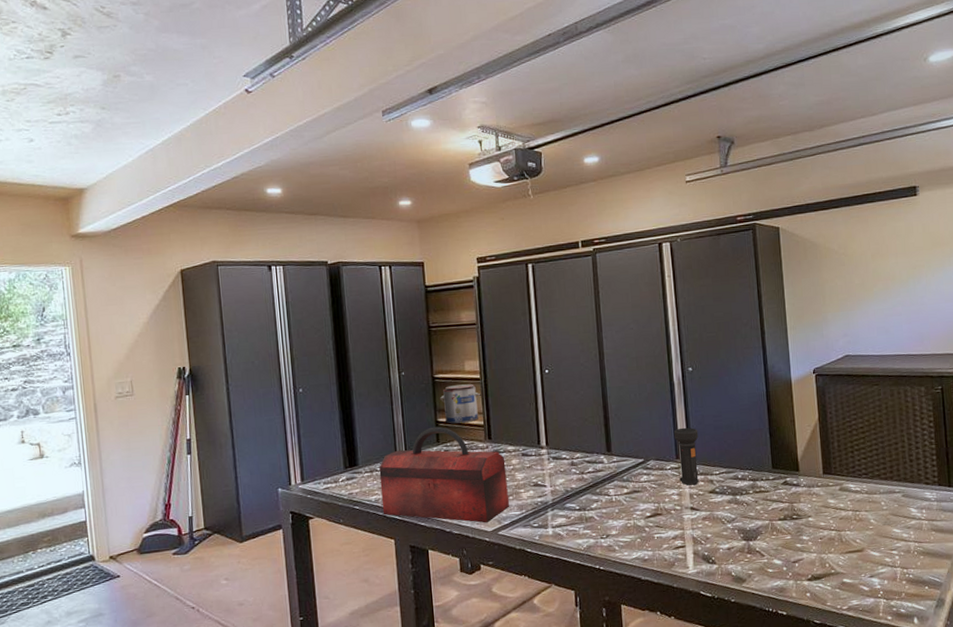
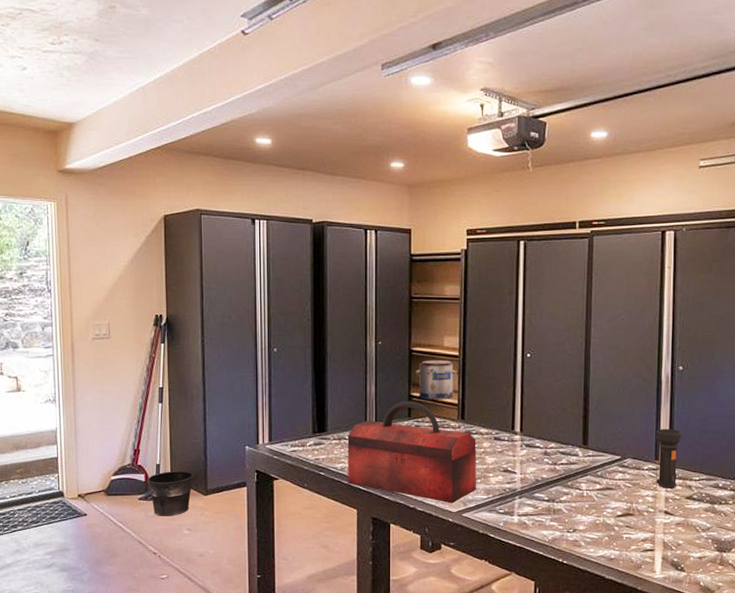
bucket: none [178,520,228,569] -> present [144,470,194,516]

